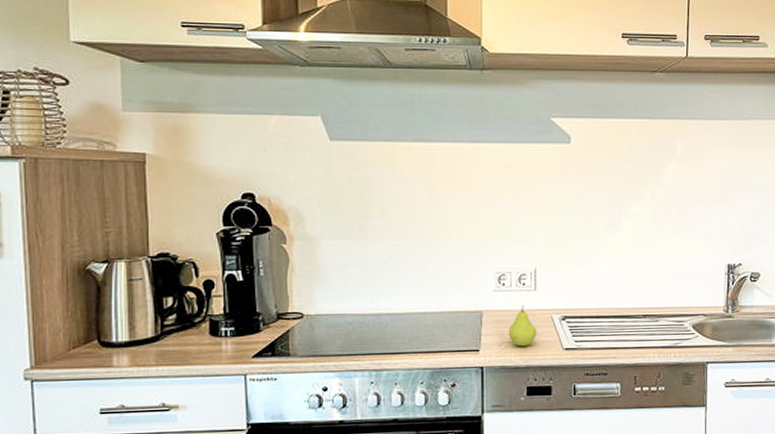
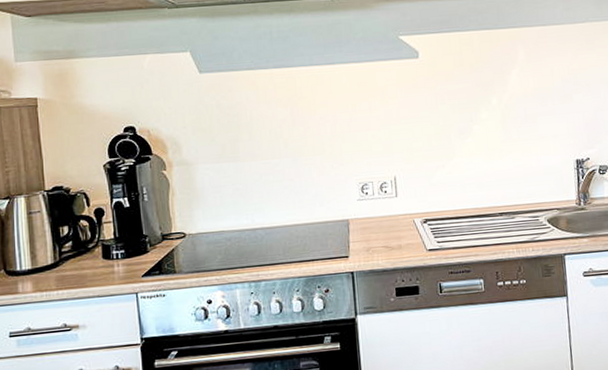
fruit: present [508,304,537,347] -> none [374,211,401,251]

